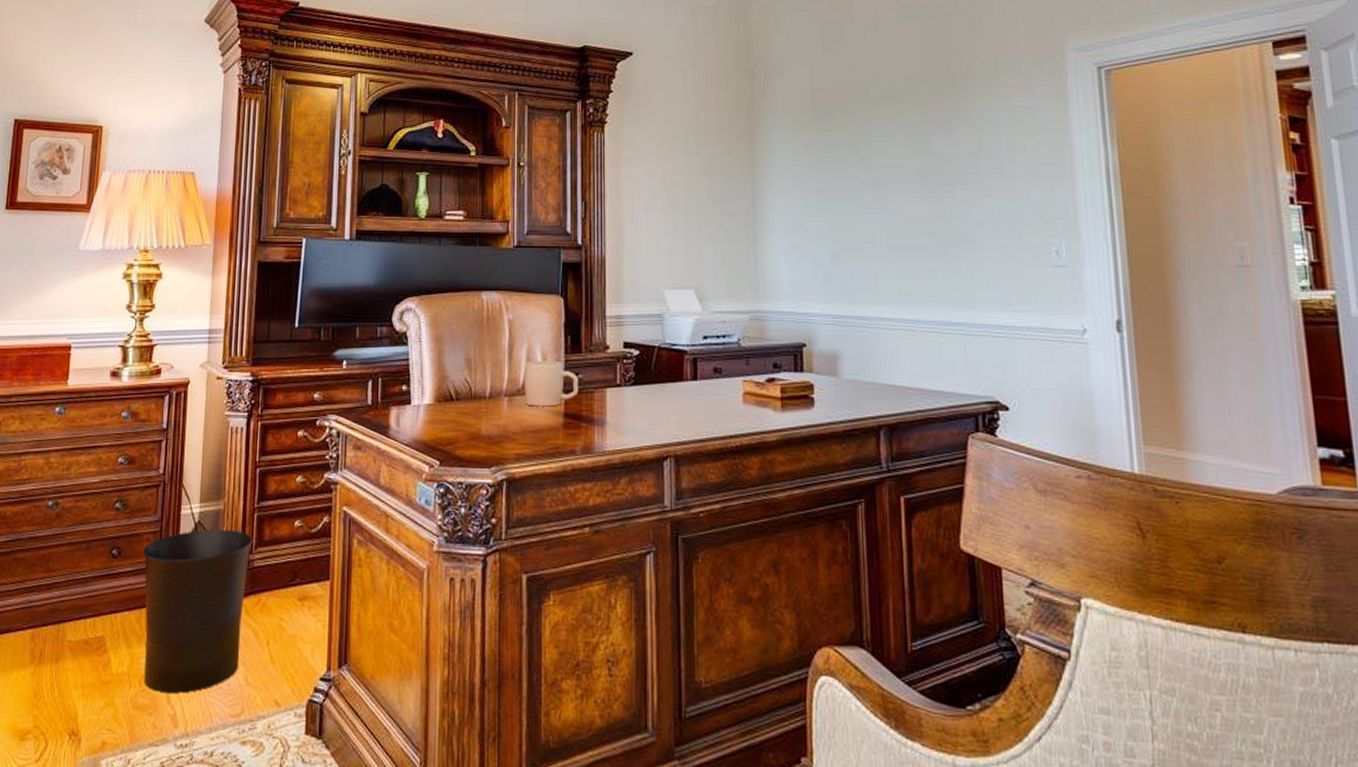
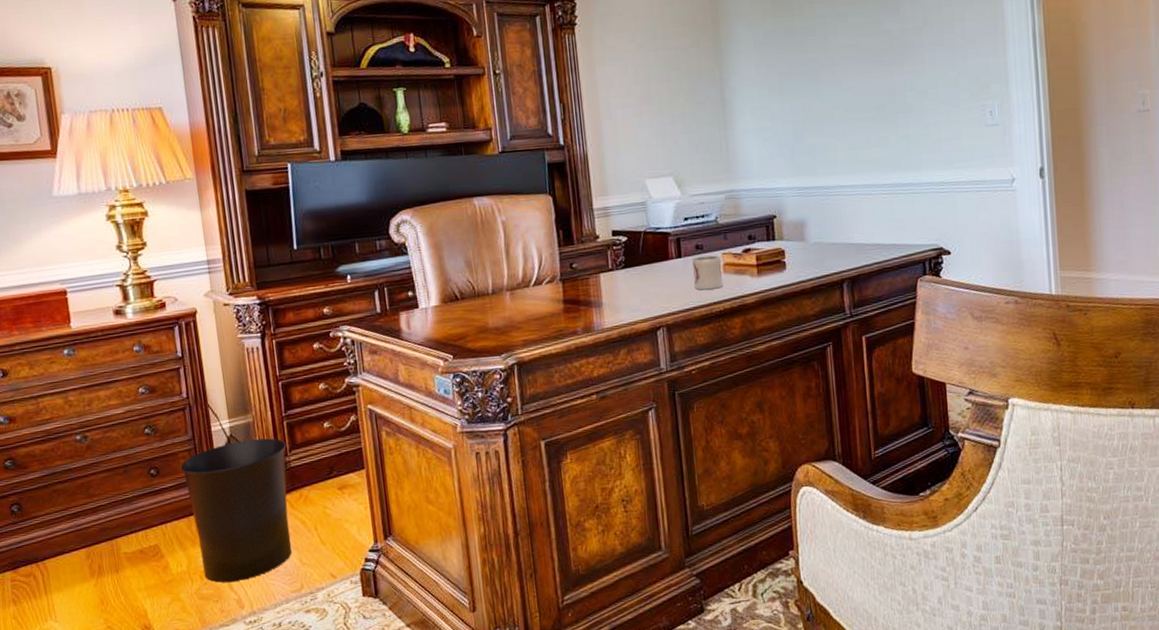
mug: present [524,360,579,407] -> none [522,254,575,297]
cup: none [709,381,742,420] -> present [692,255,724,291]

